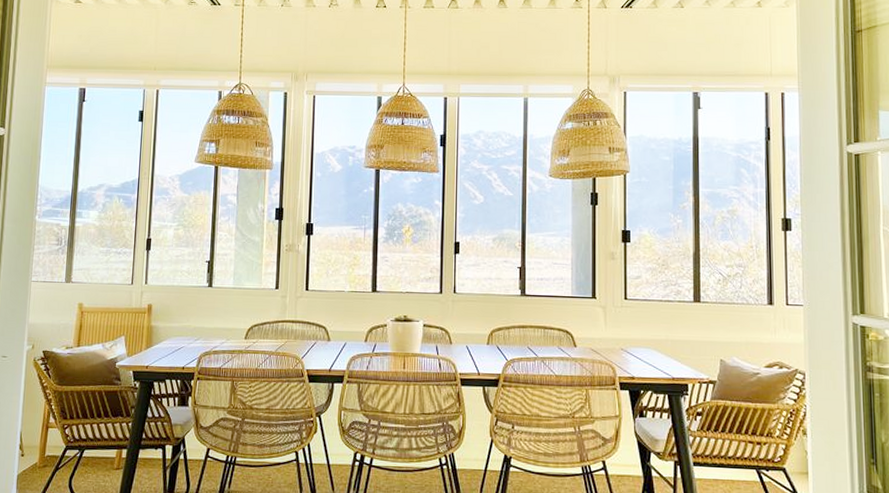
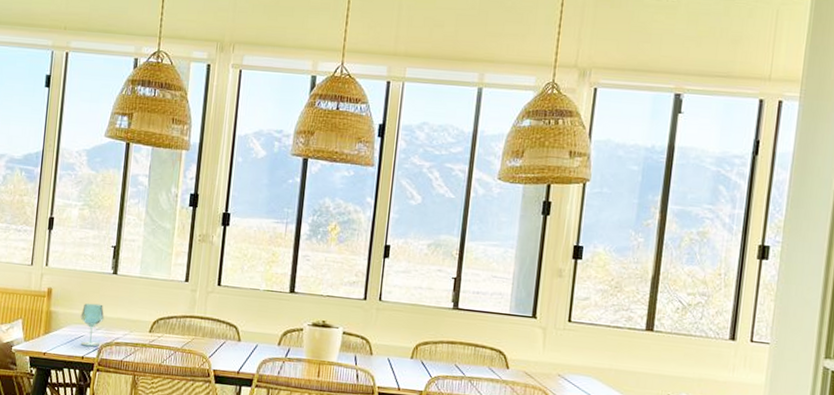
wine glass: none [179,316,202,357] -> present [80,303,105,347]

